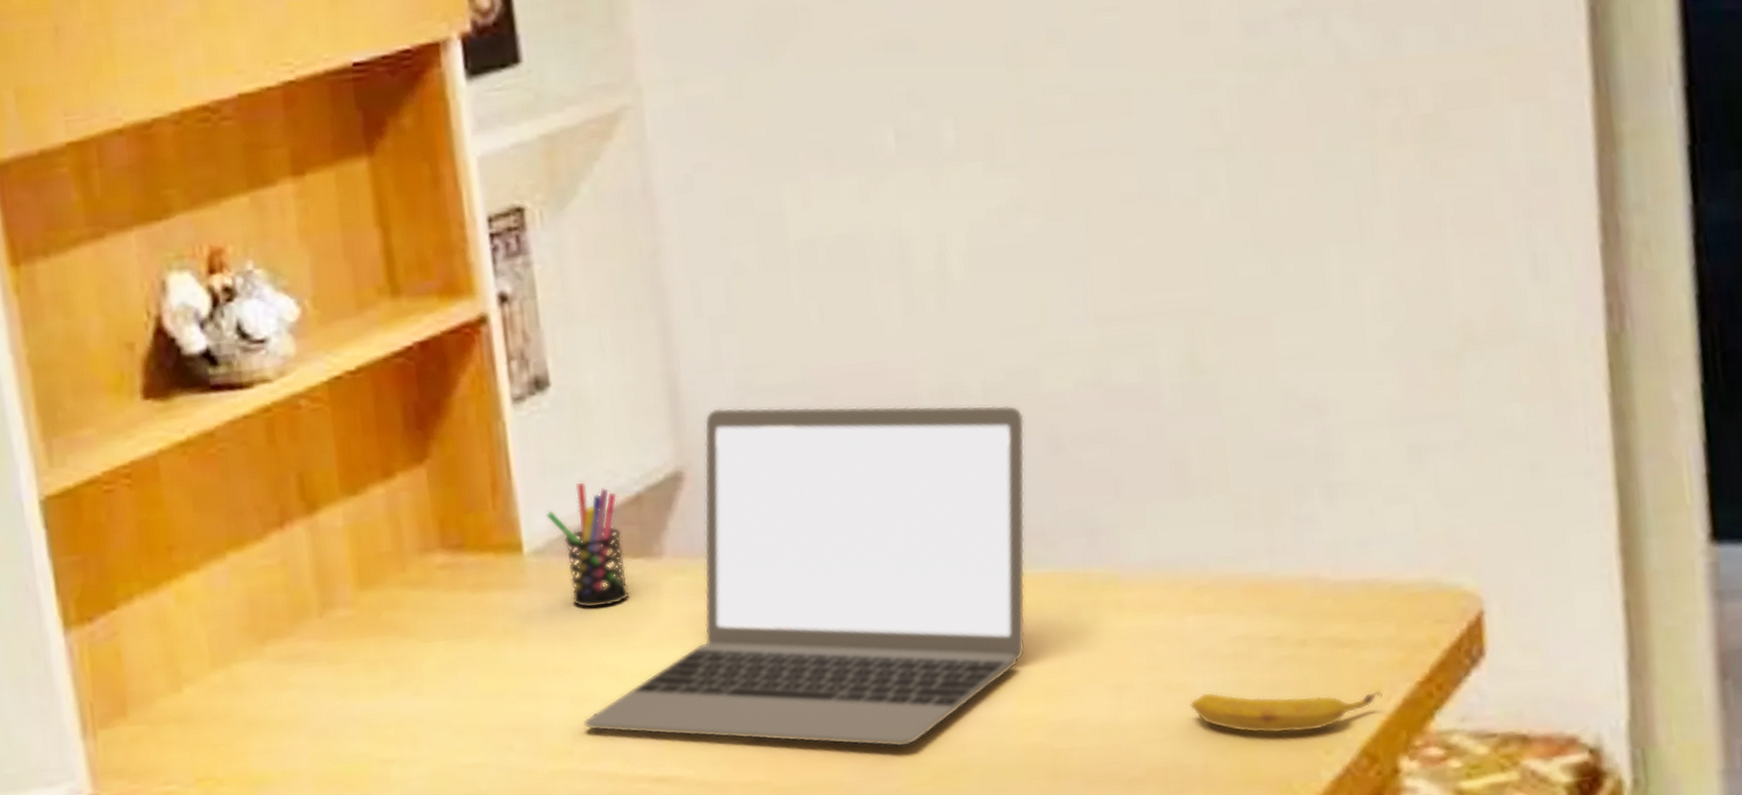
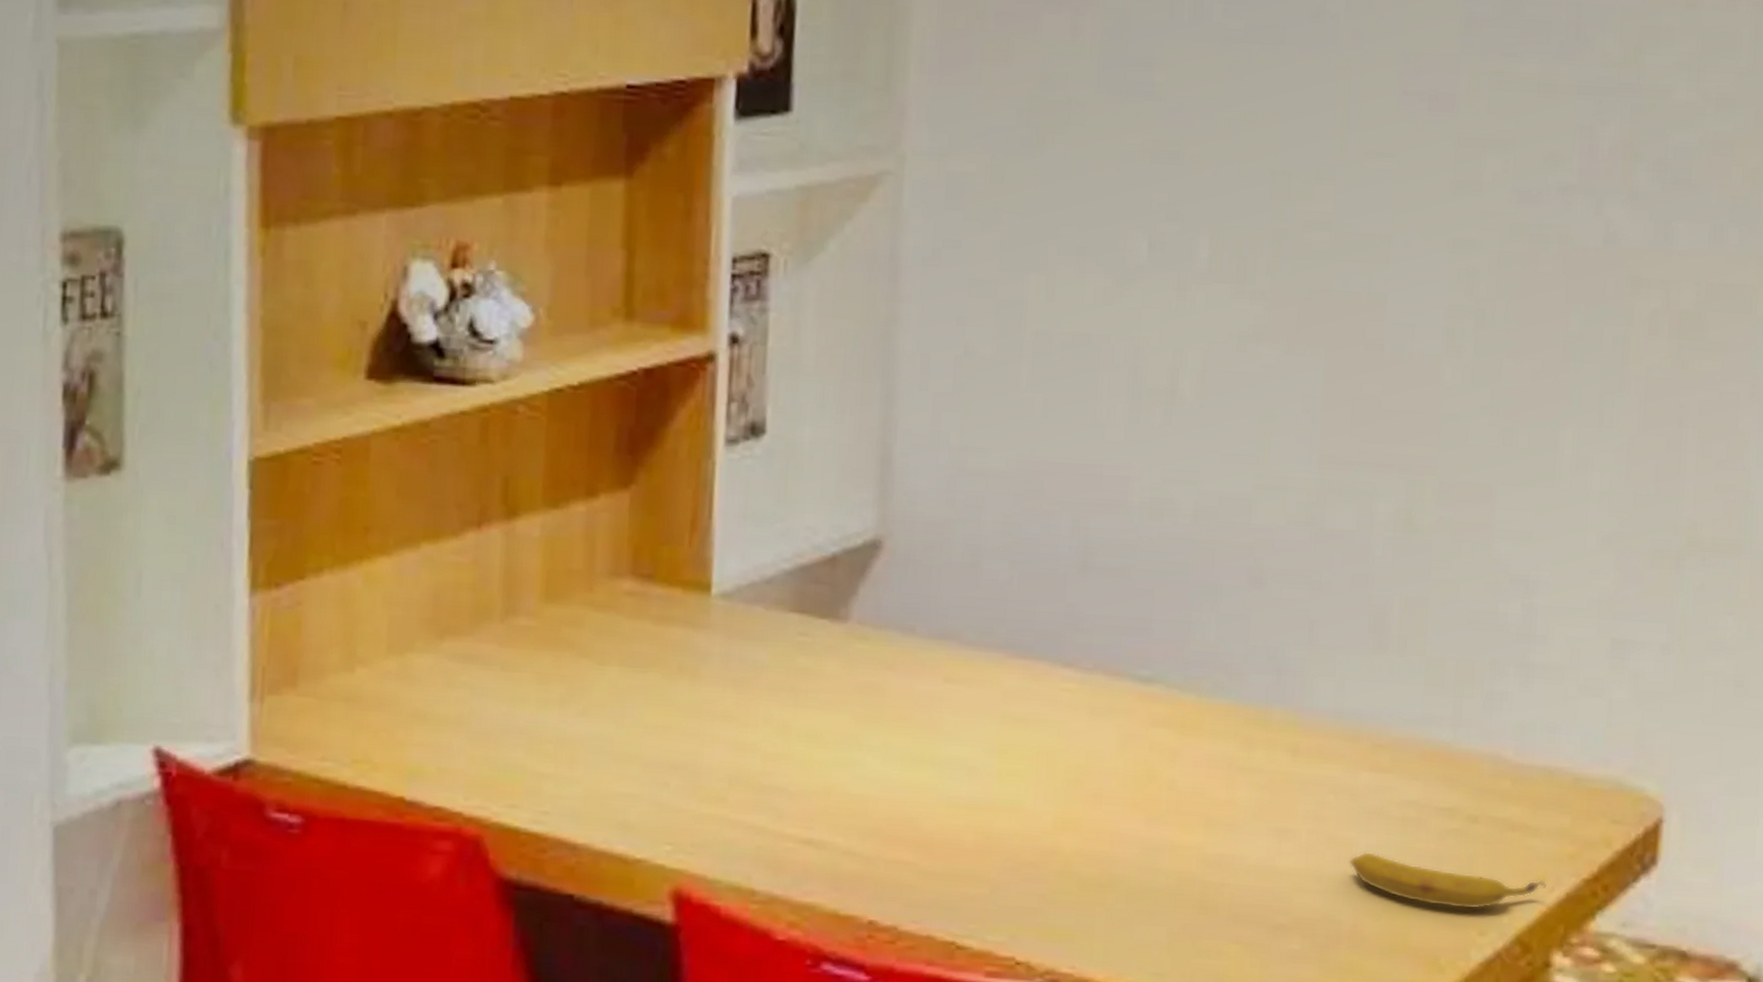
pen holder: present [546,481,630,609] -> none [740,532,813,662]
laptop: present [583,405,1026,748] -> none [741,484,1230,853]

